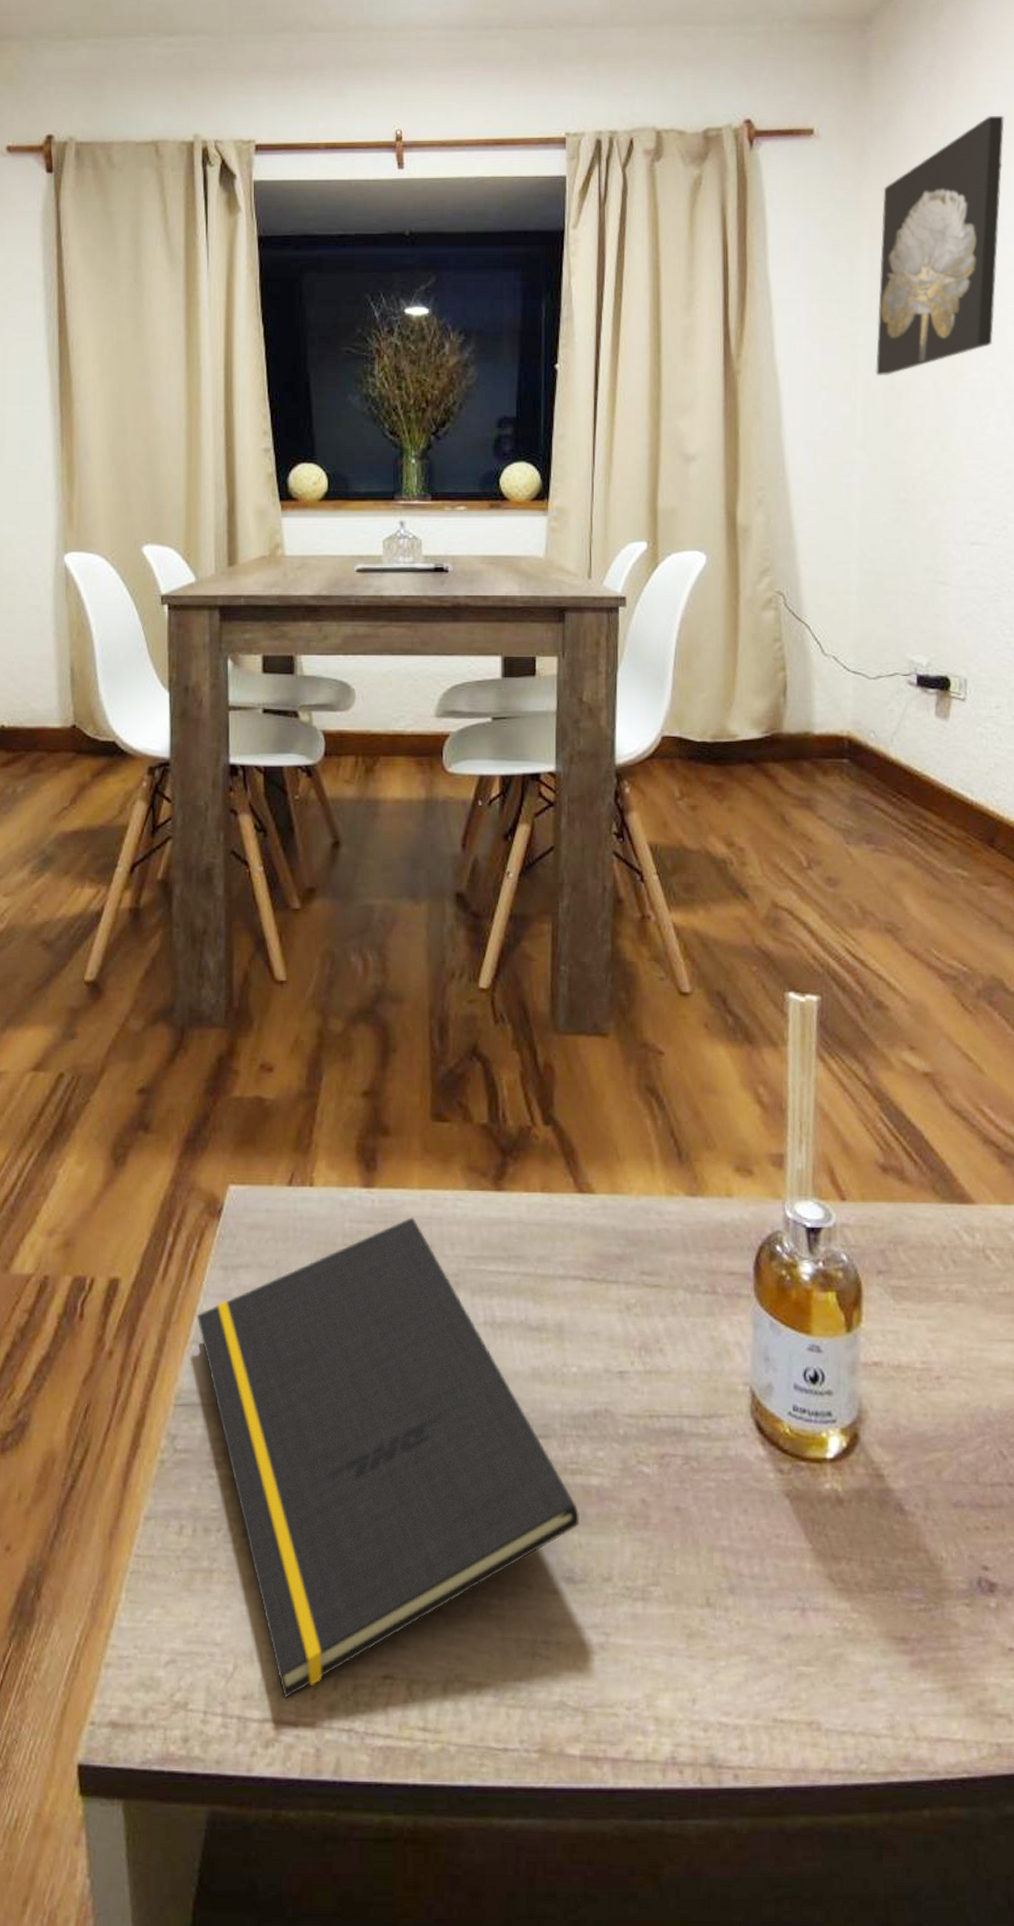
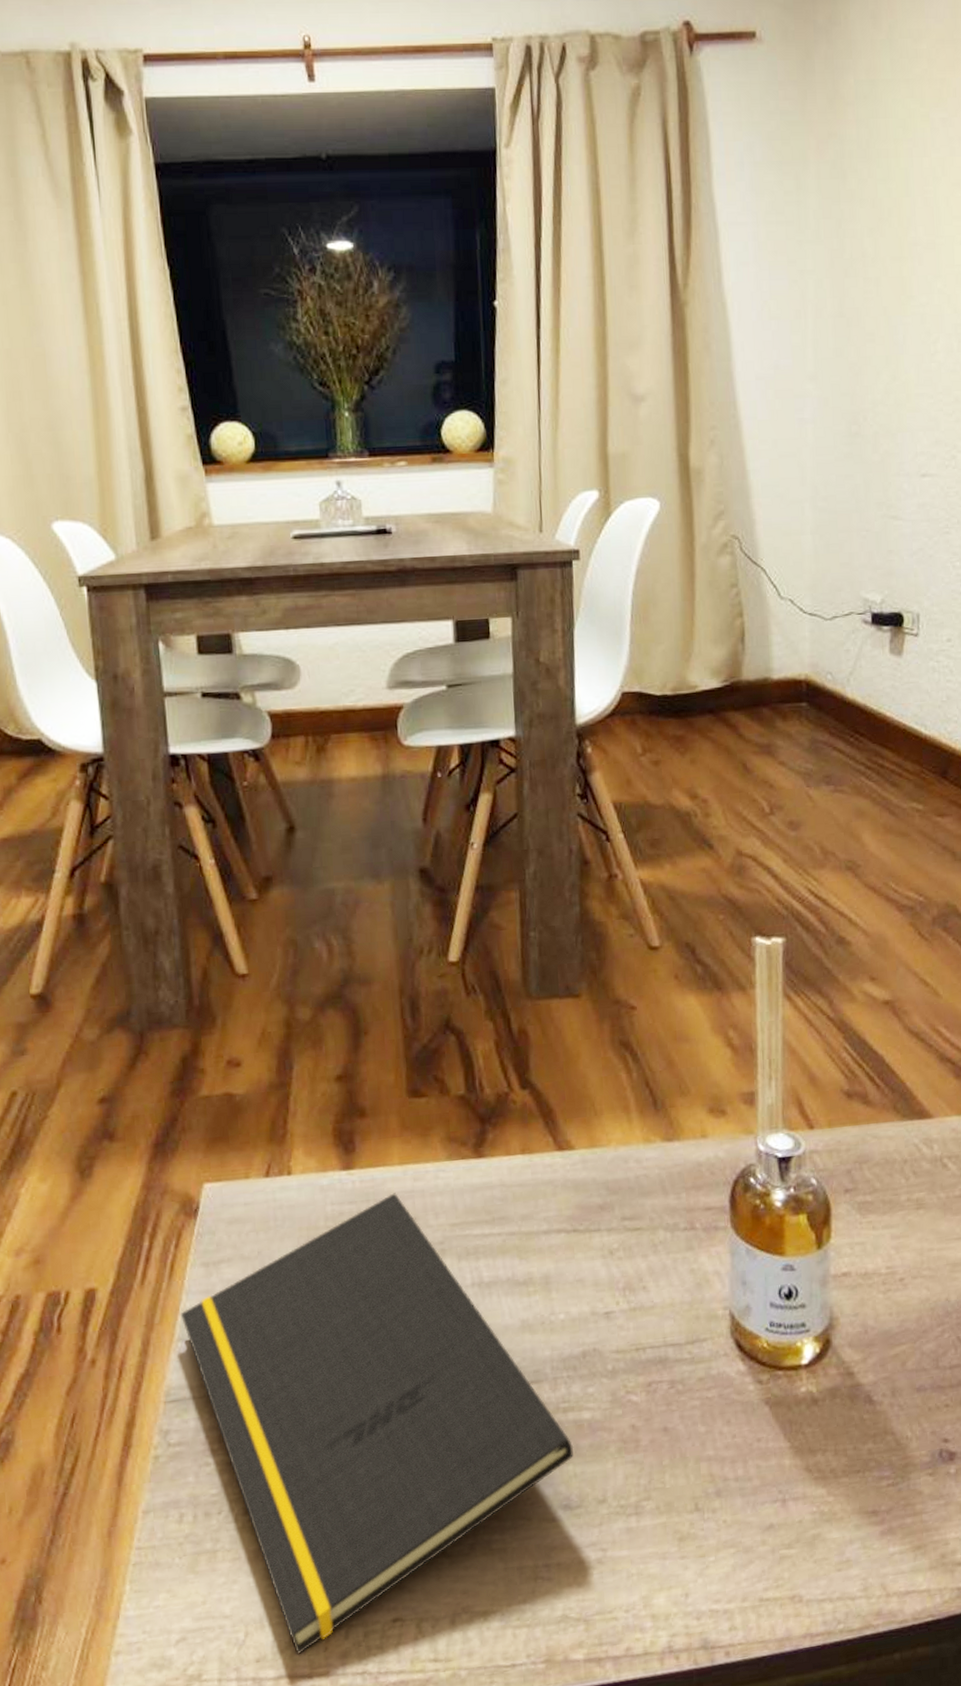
wall art: present [875,116,1005,376] -> none [824,16,950,303]

